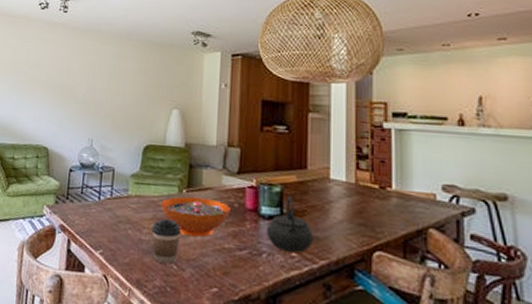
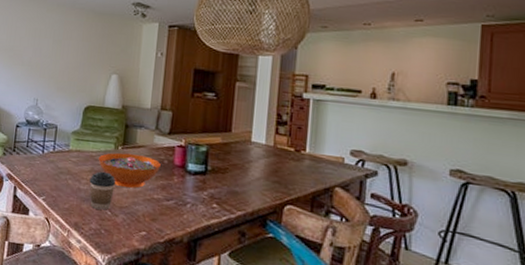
kettle: present [266,195,313,253] -> none [192,154,233,204]

